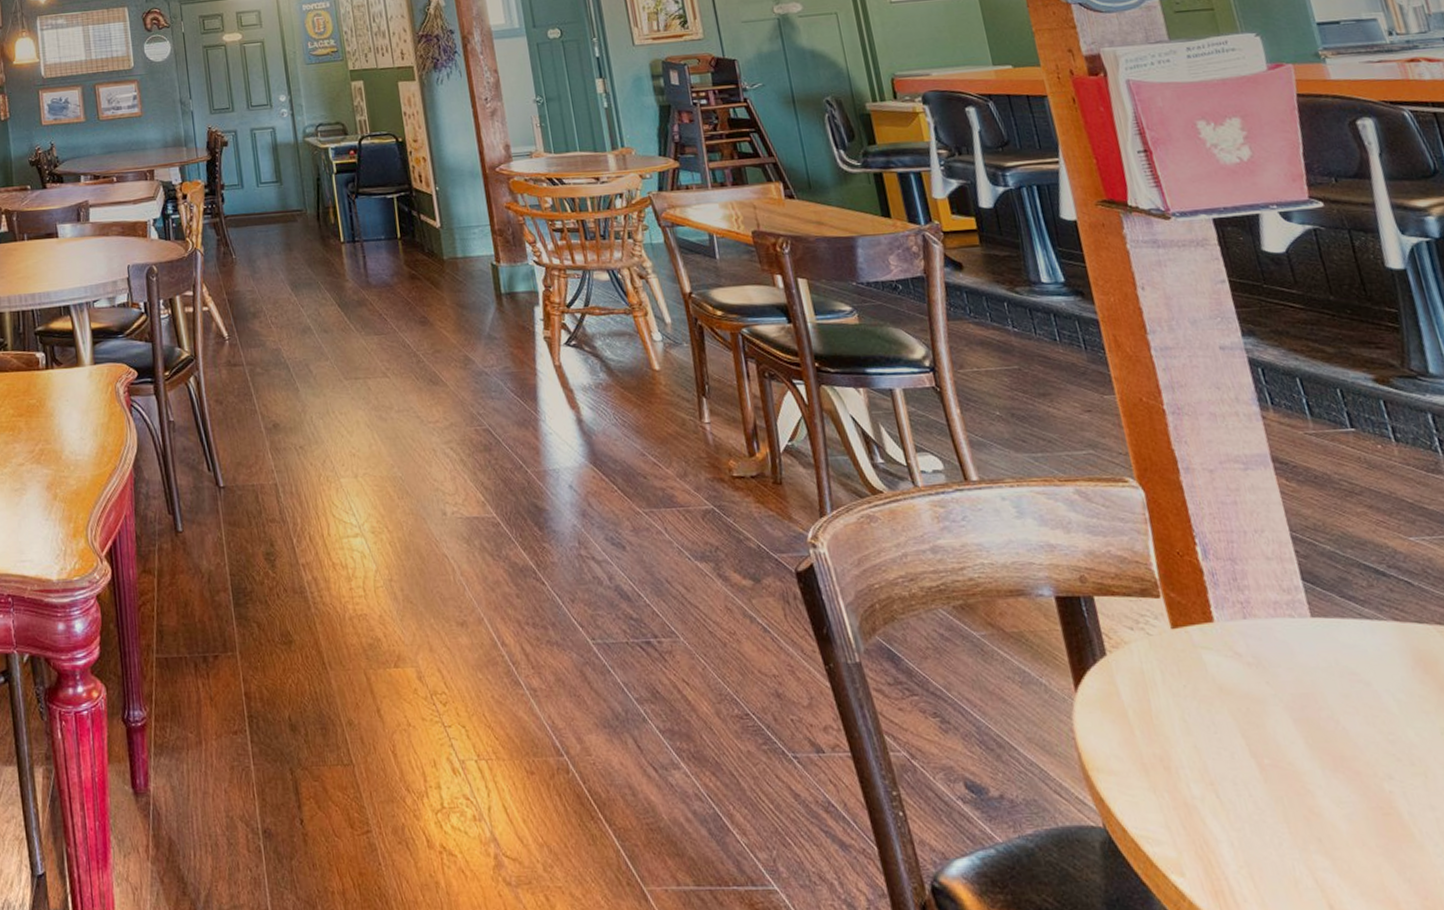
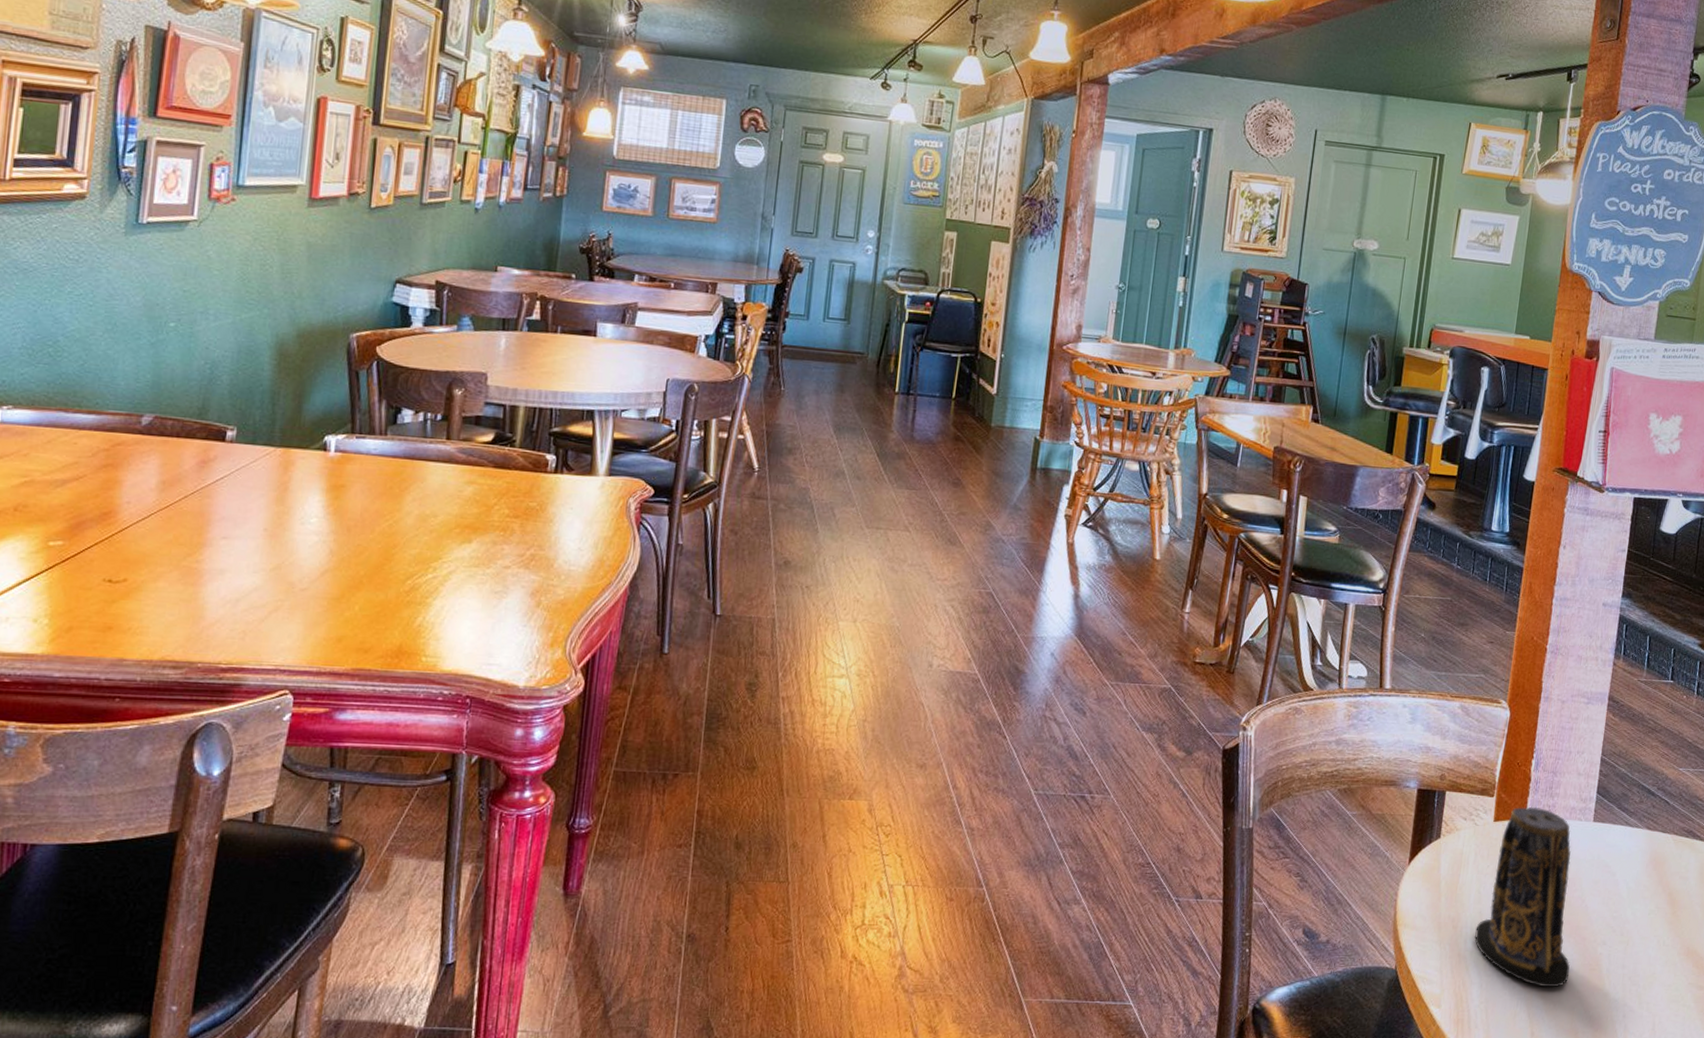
candle: none [1189,605,1357,843] -> present [1474,806,1571,988]

